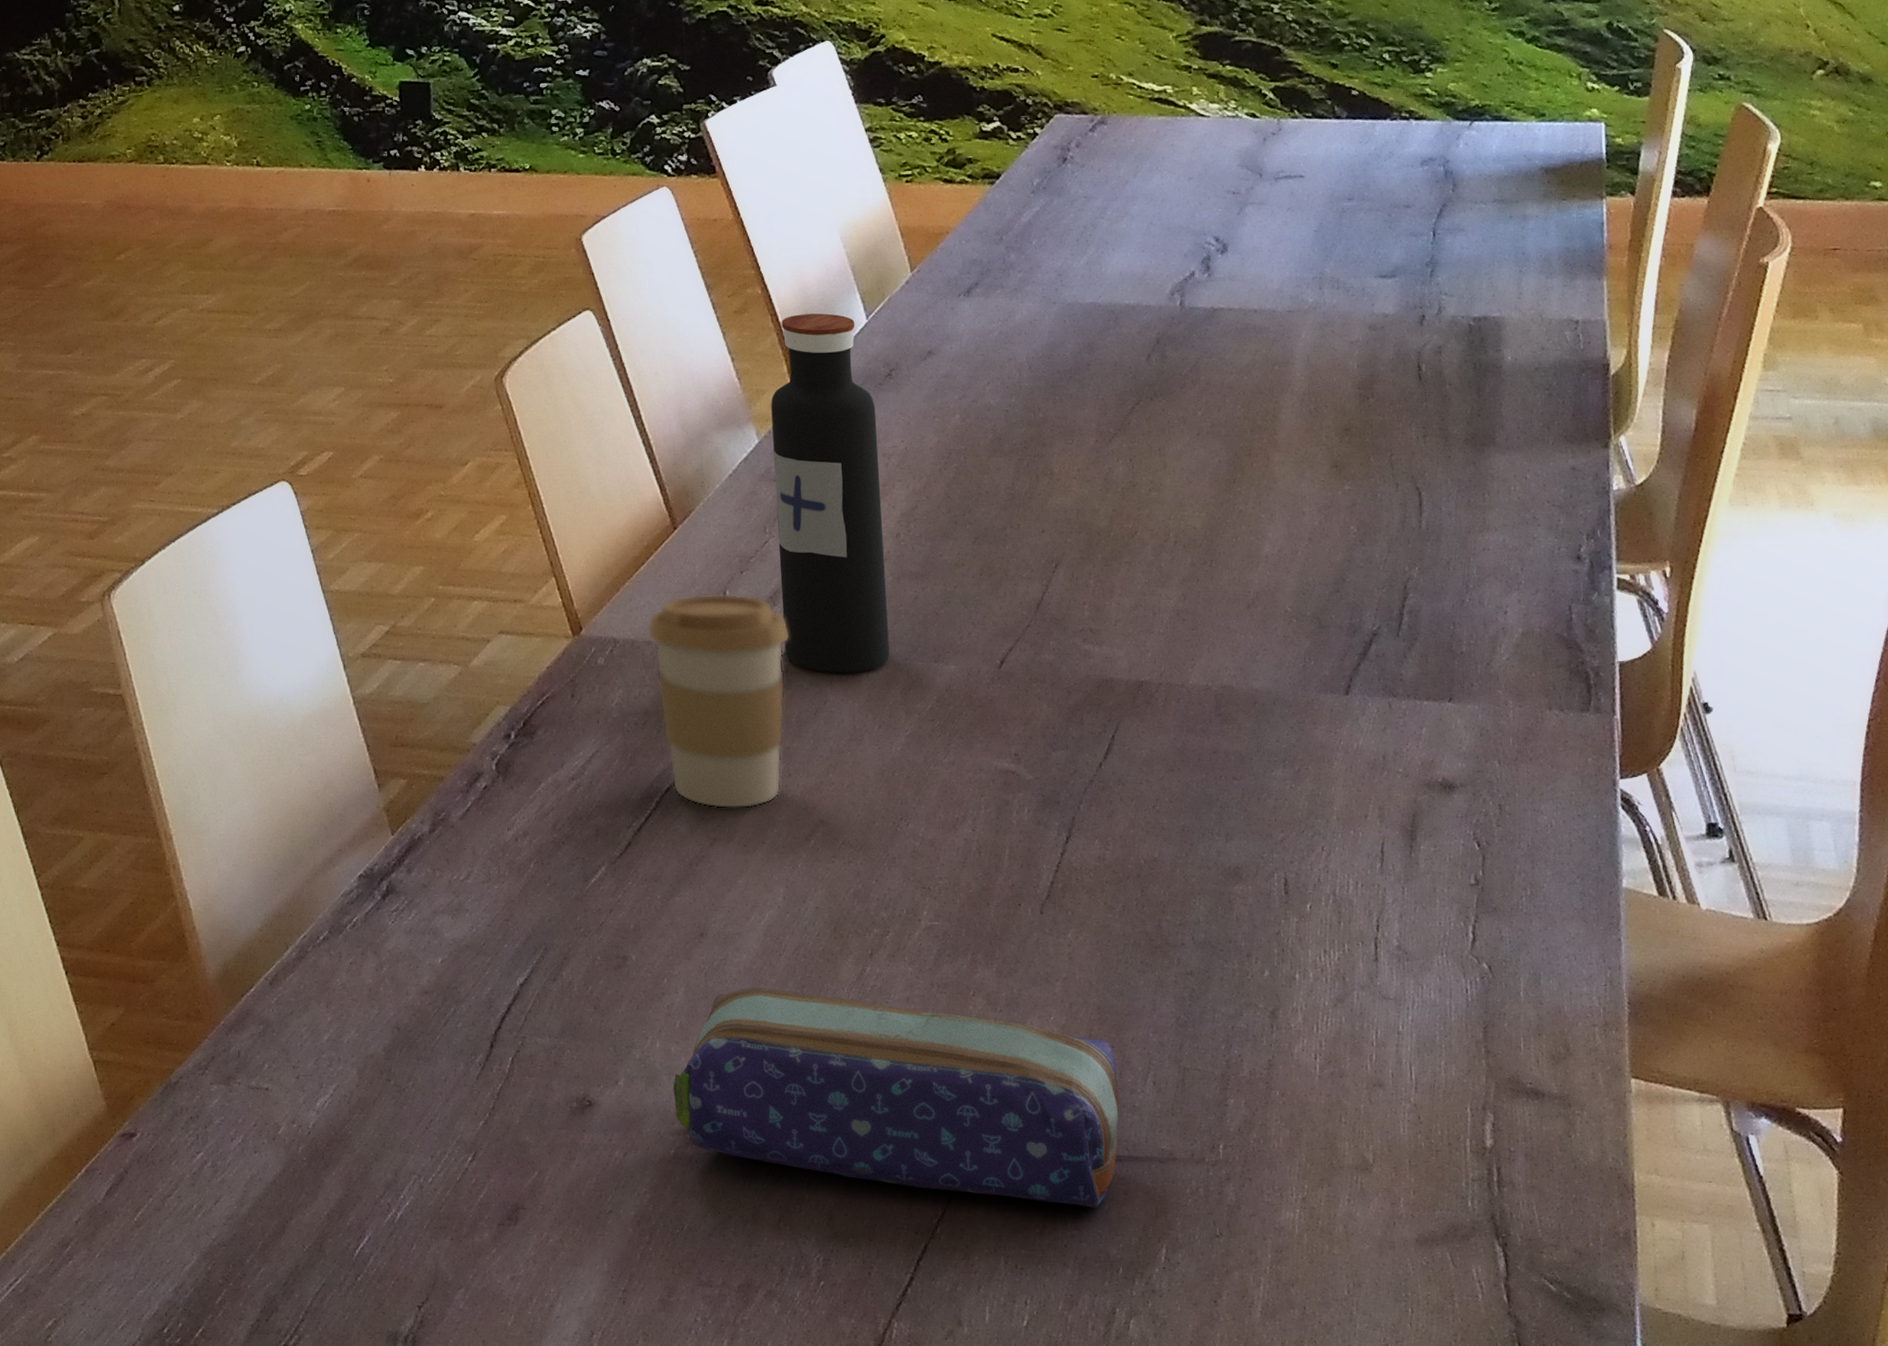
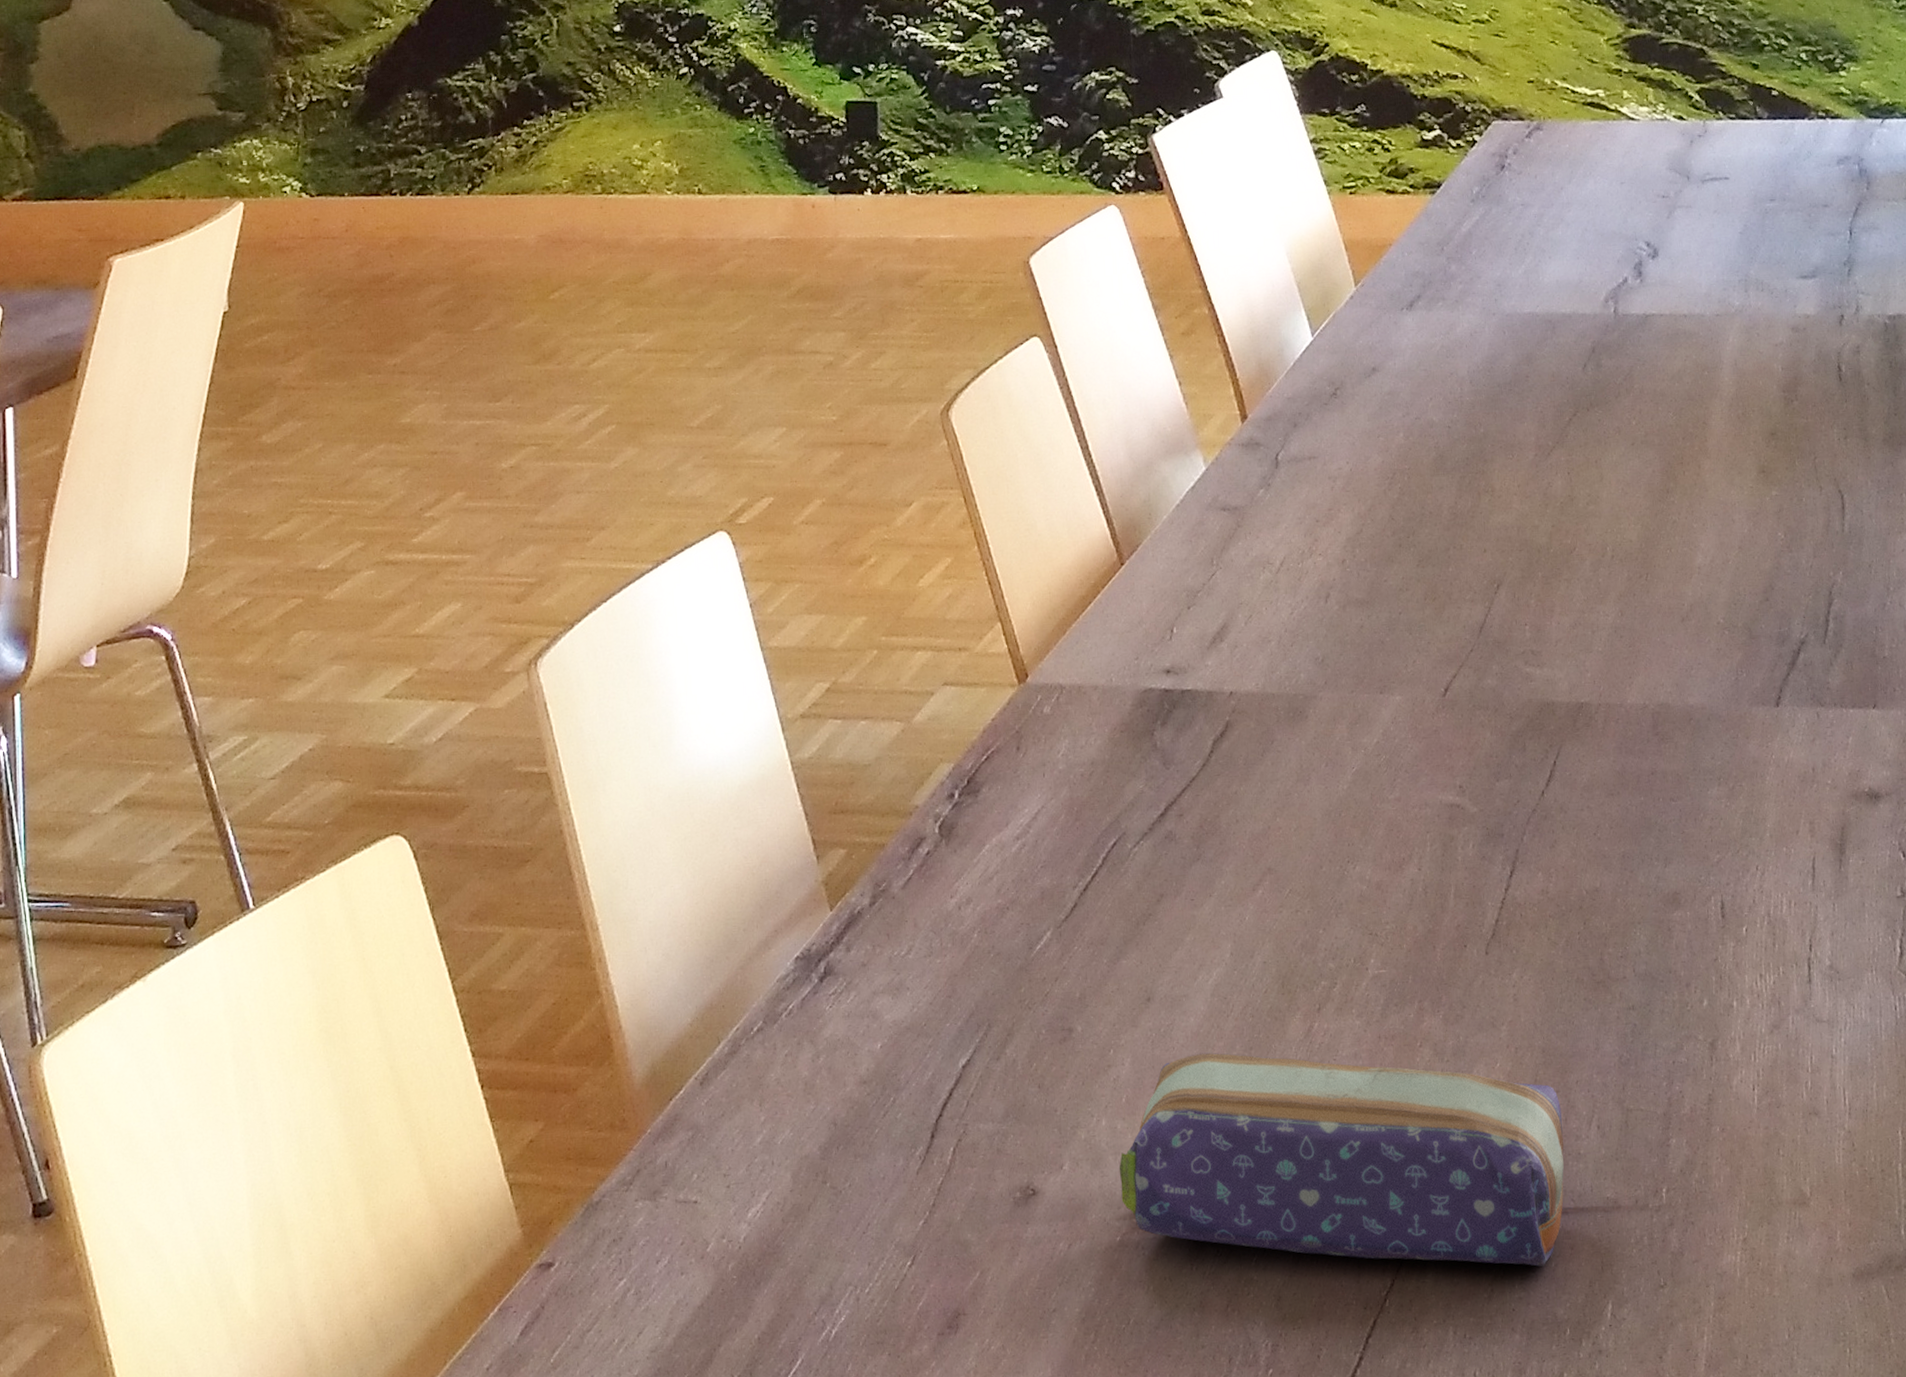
coffee cup: present [647,594,789,809] -> none [1093,631,1236,862]
water bottle: present [771,313,890,673] -> none [1218,332,1336,710]

